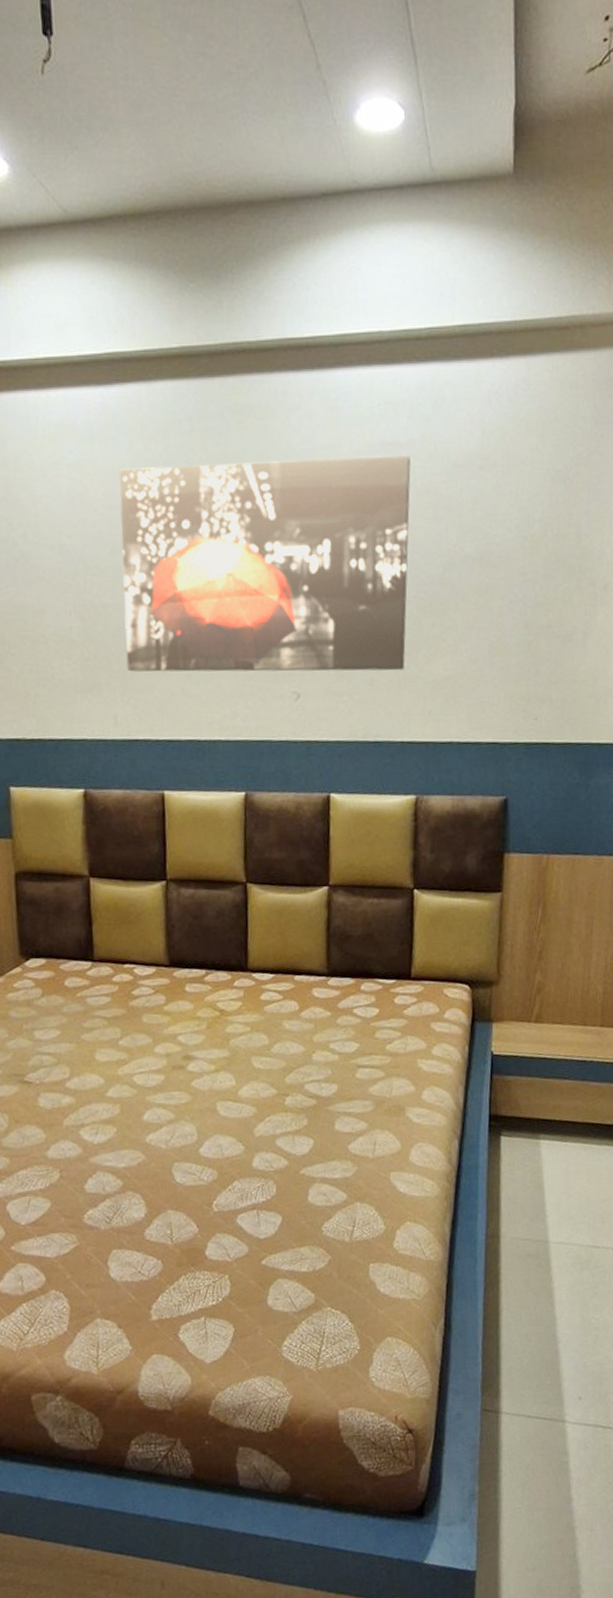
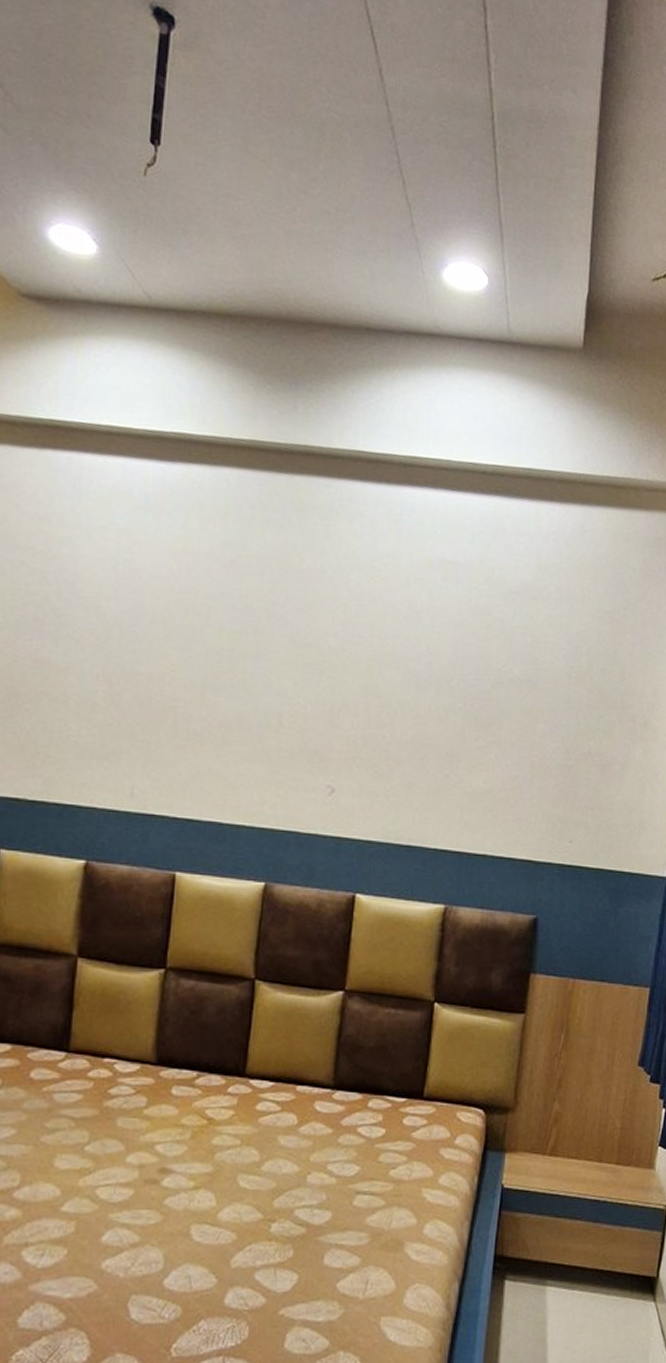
wall art: present [119,455,411,672] -> none [152,542,468,779]

